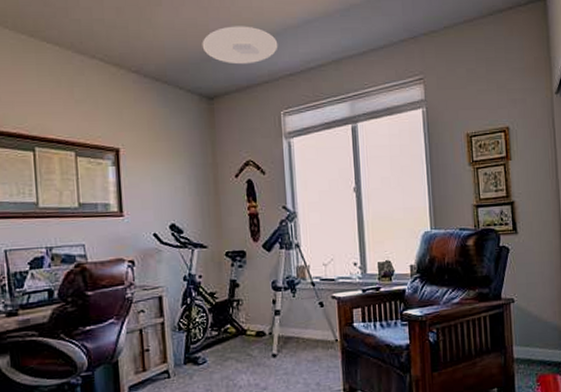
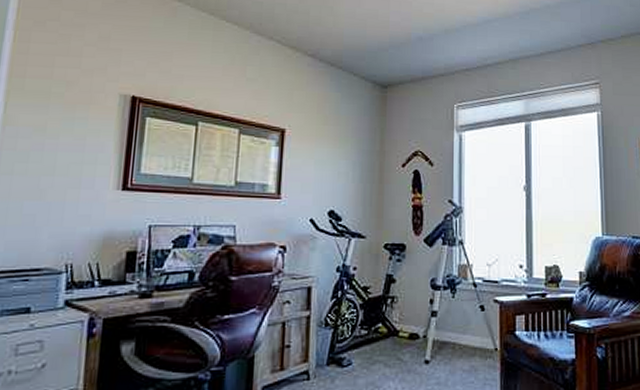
ceiling light: present [202,26,278,65] -> none [381,19,457,57]

